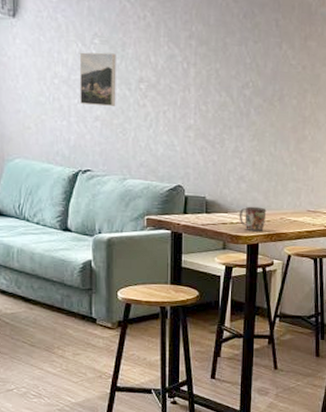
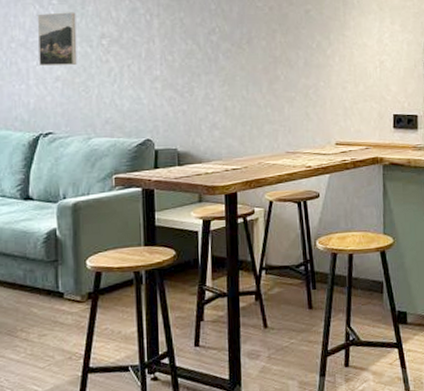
mug: present [239,206,267,232] -> none [213,153,243,180]

